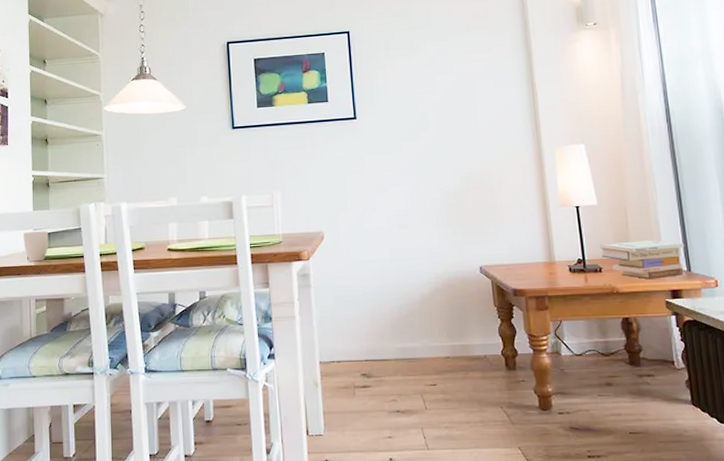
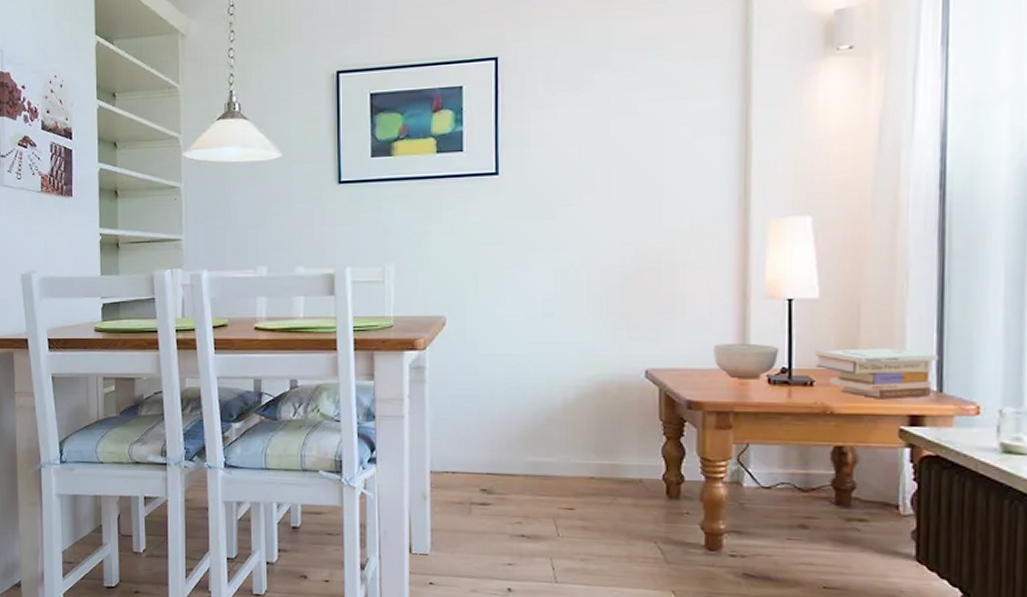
mug: present [23,231,49,262] -> none [90,300,118,335]
bowl: none [526,242,575,269] -> present [712,344,780,378]

